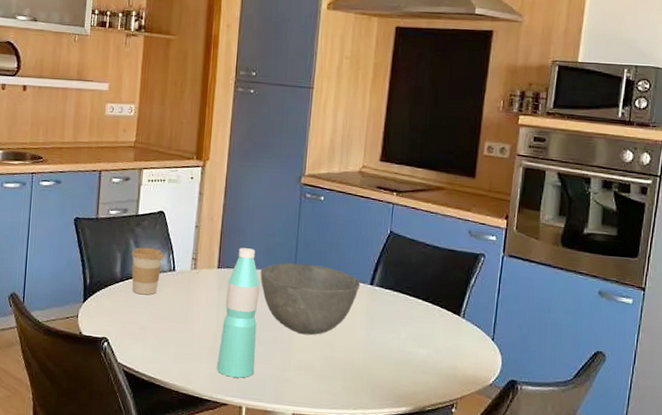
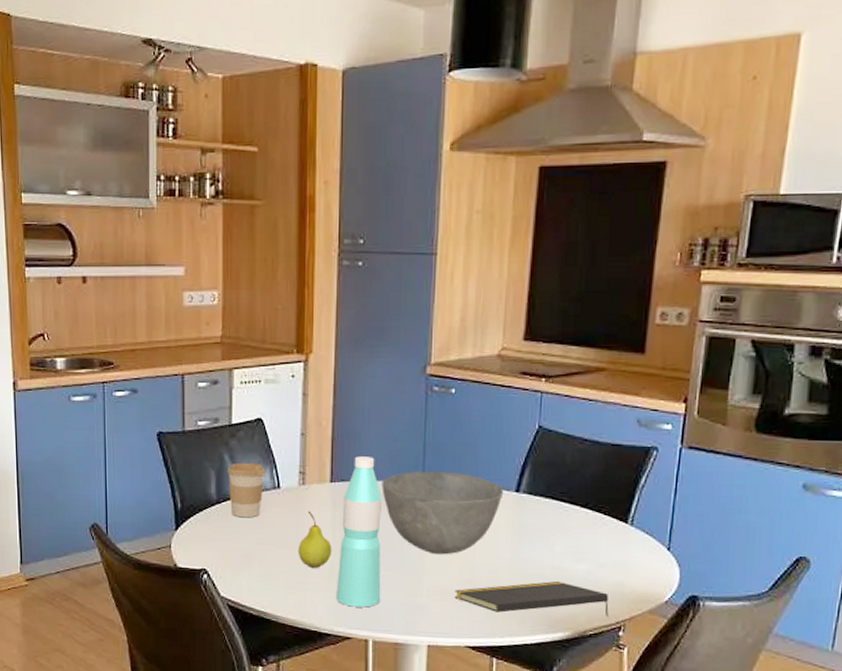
fruit: none [186,291,216,341] -> present [298,510,332,568]
notepad: none [316,362,444,396] -> present [454,581,609,617]

